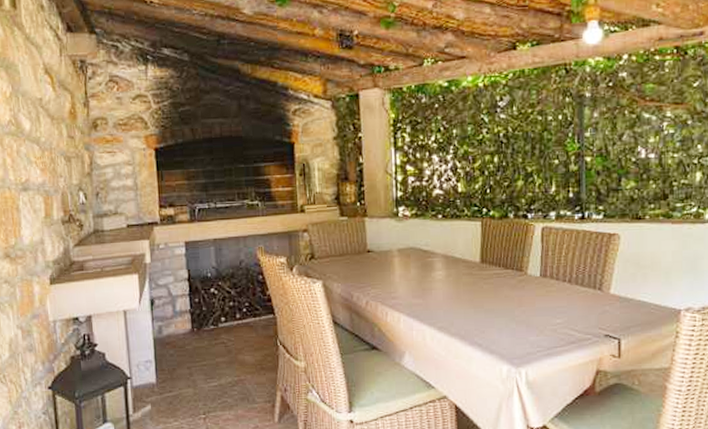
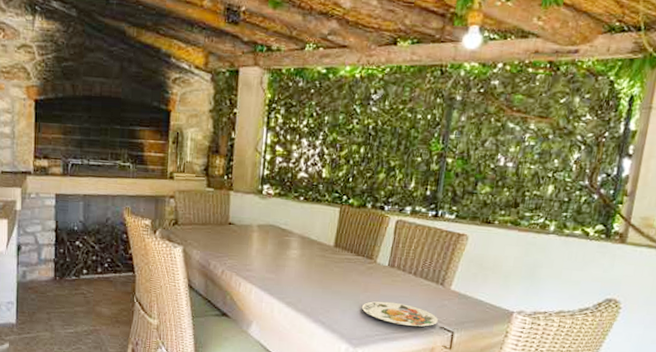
plate: none [518,314,601,338] -> present [361,301,438,327]

